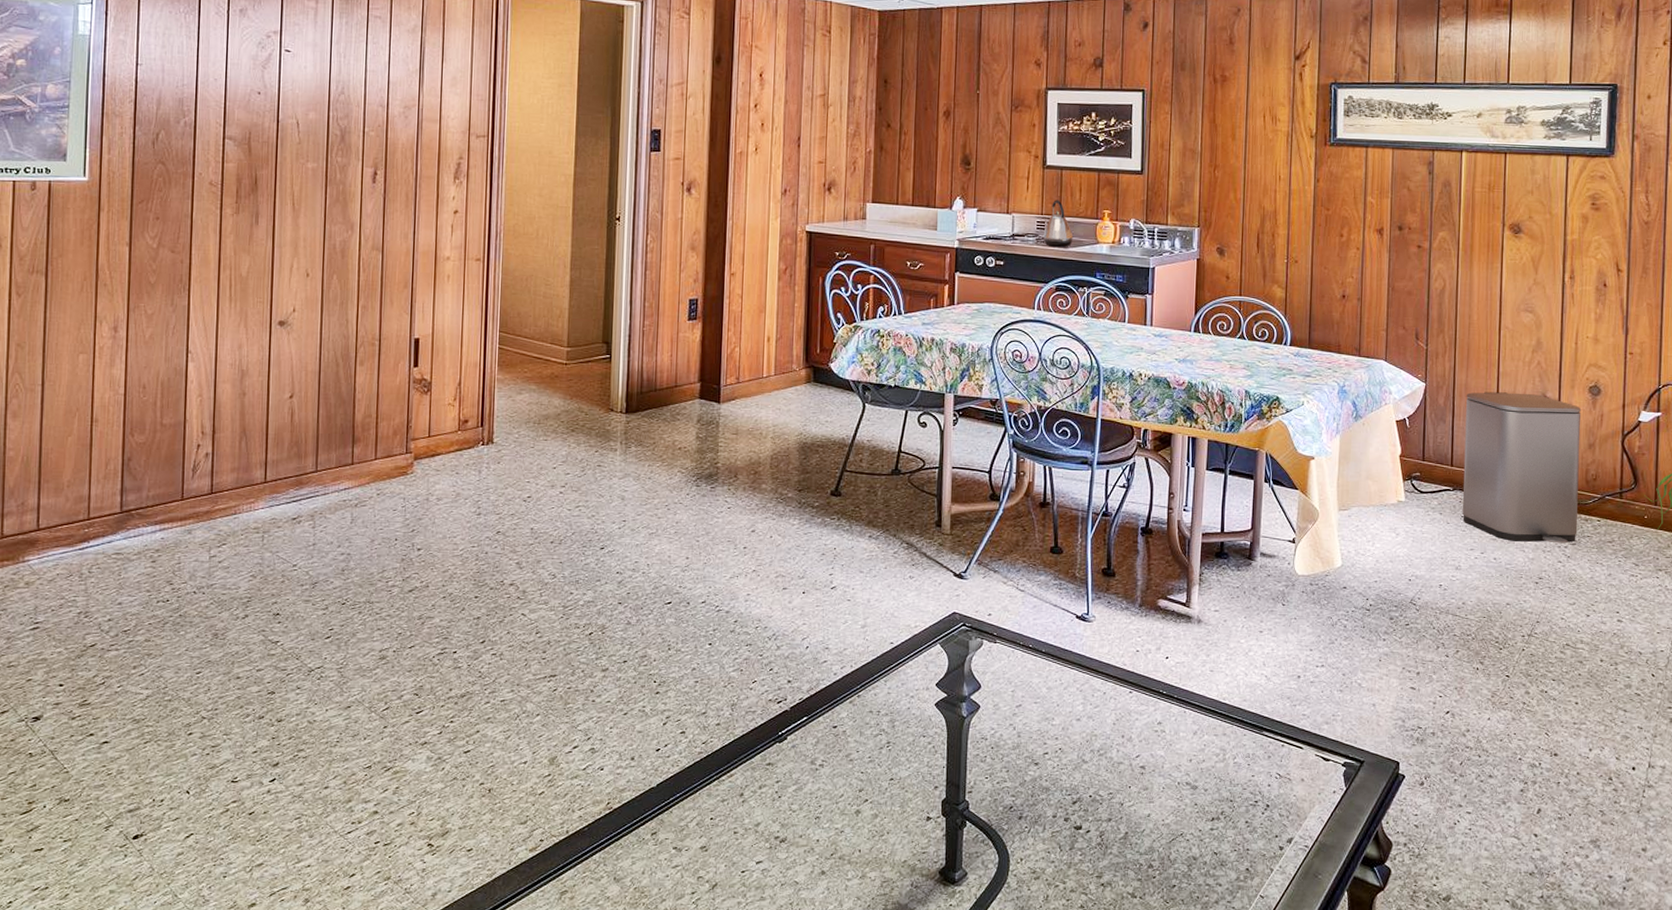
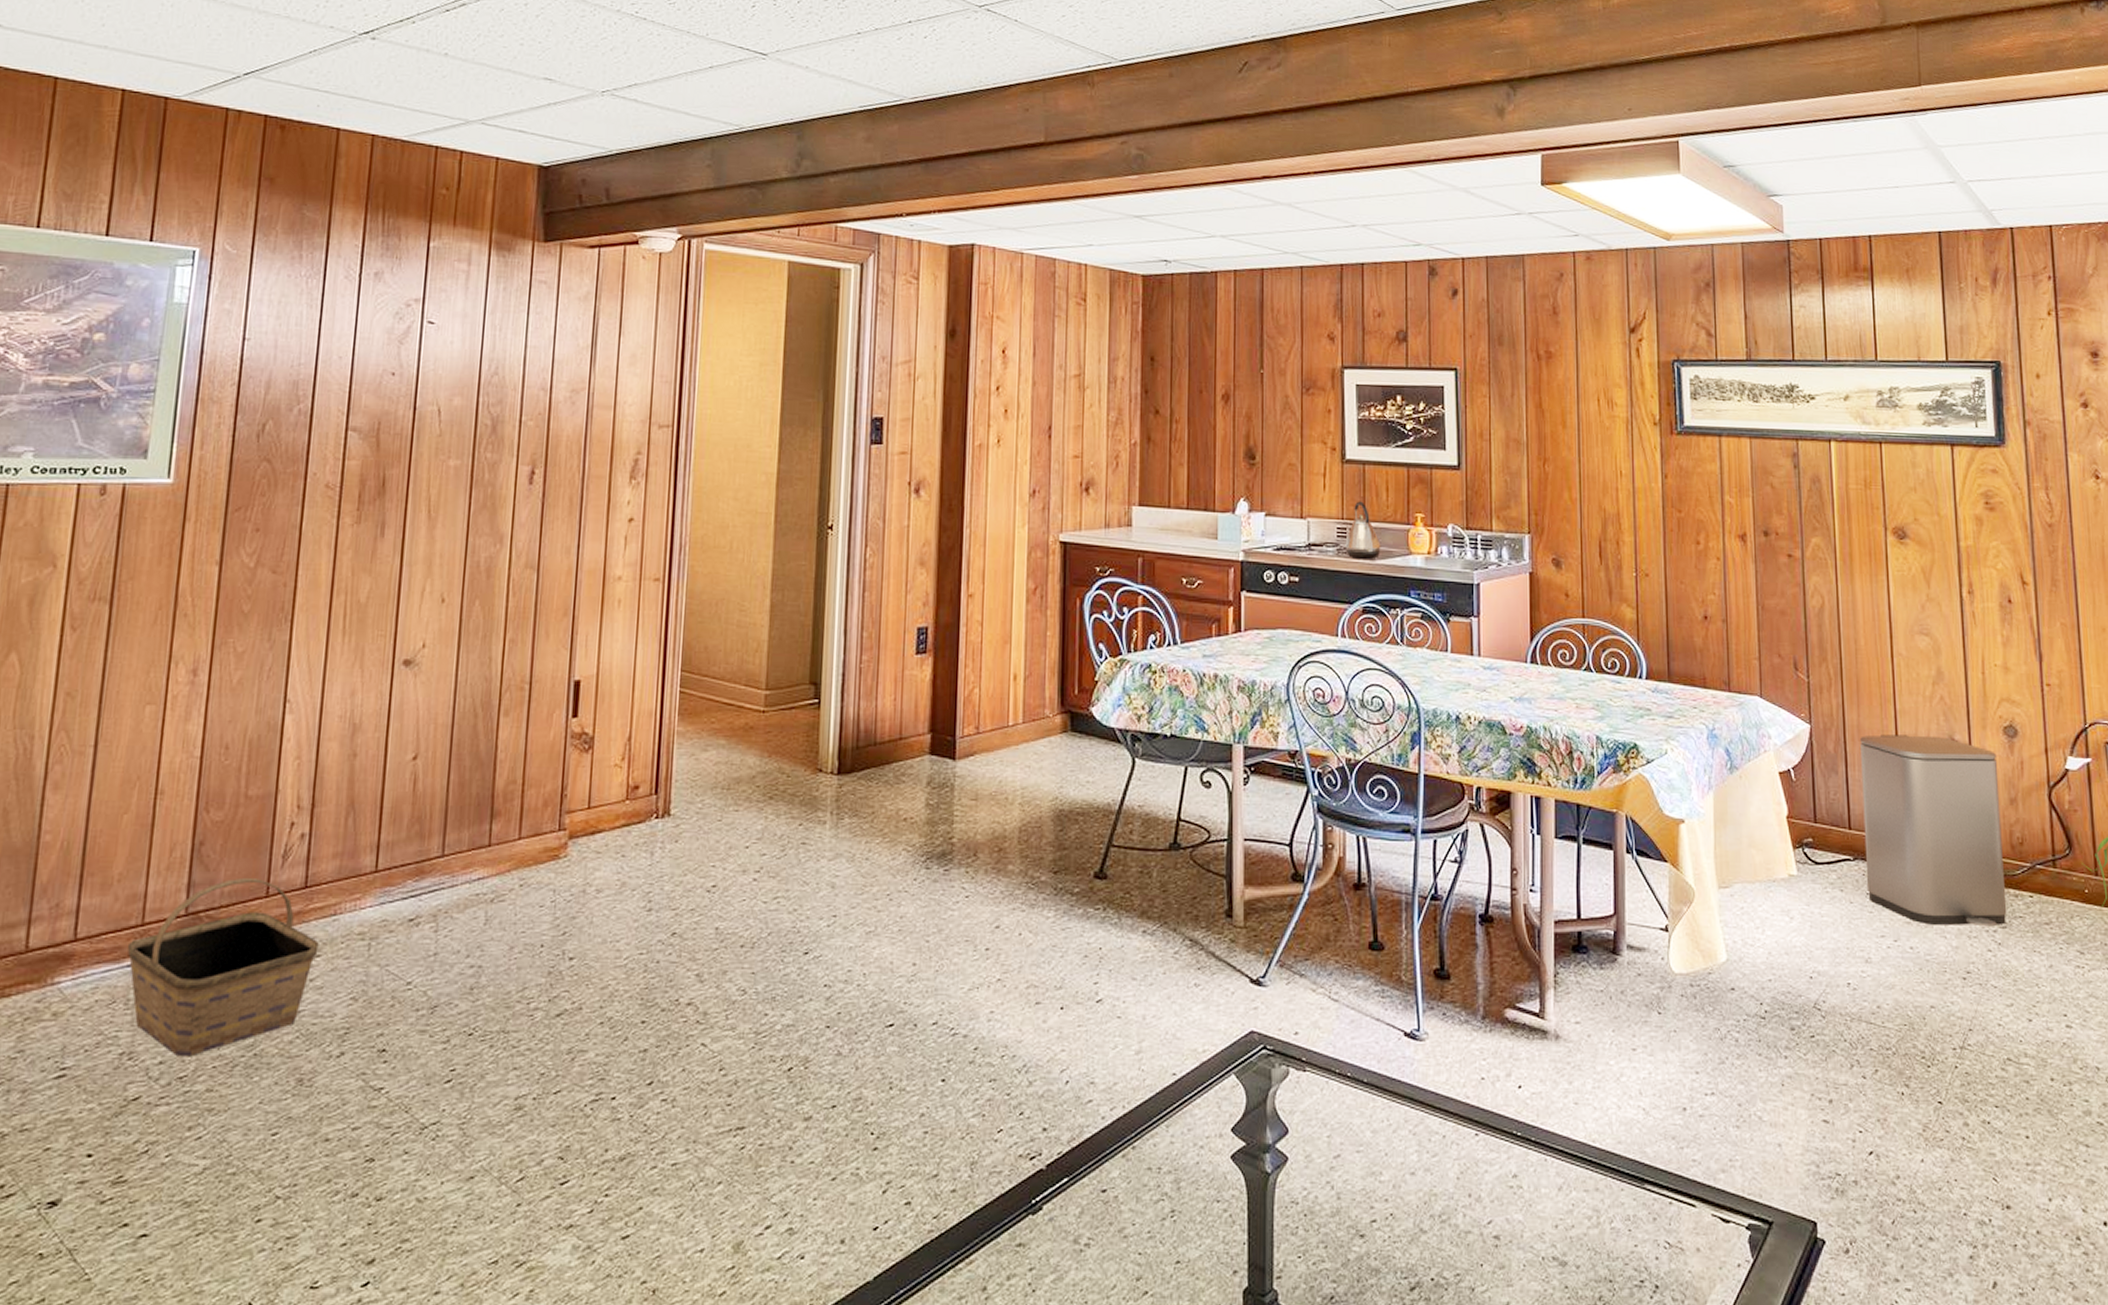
basket: none [78,485,224,615] -> present [127,877,319,1056]

